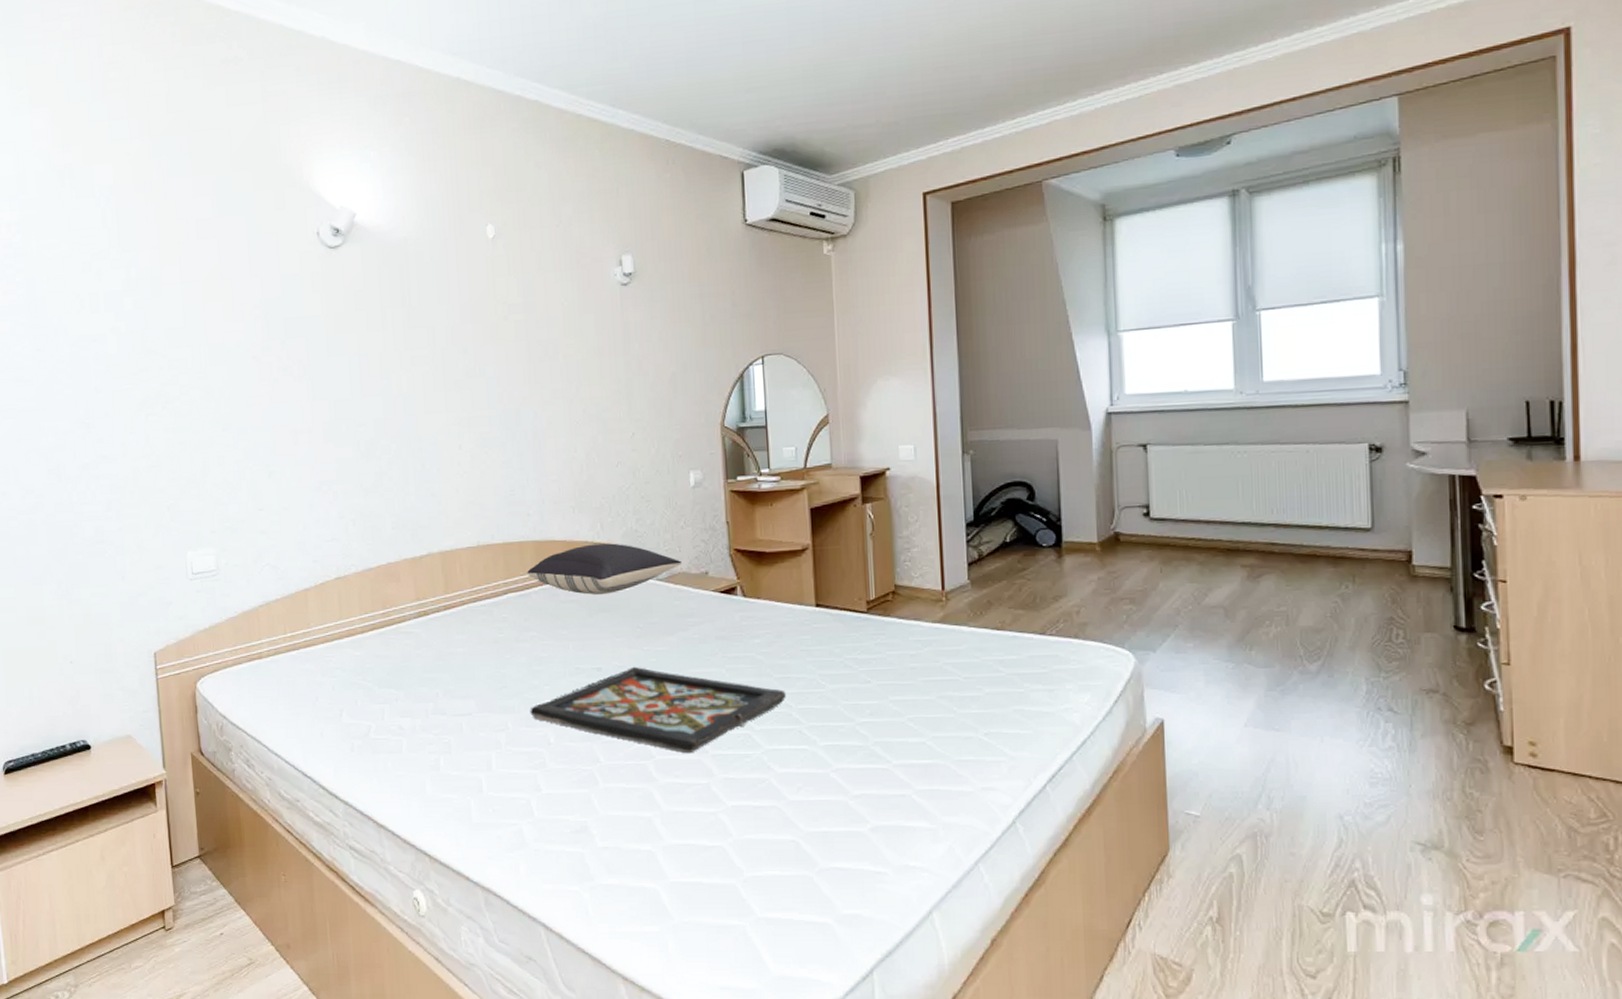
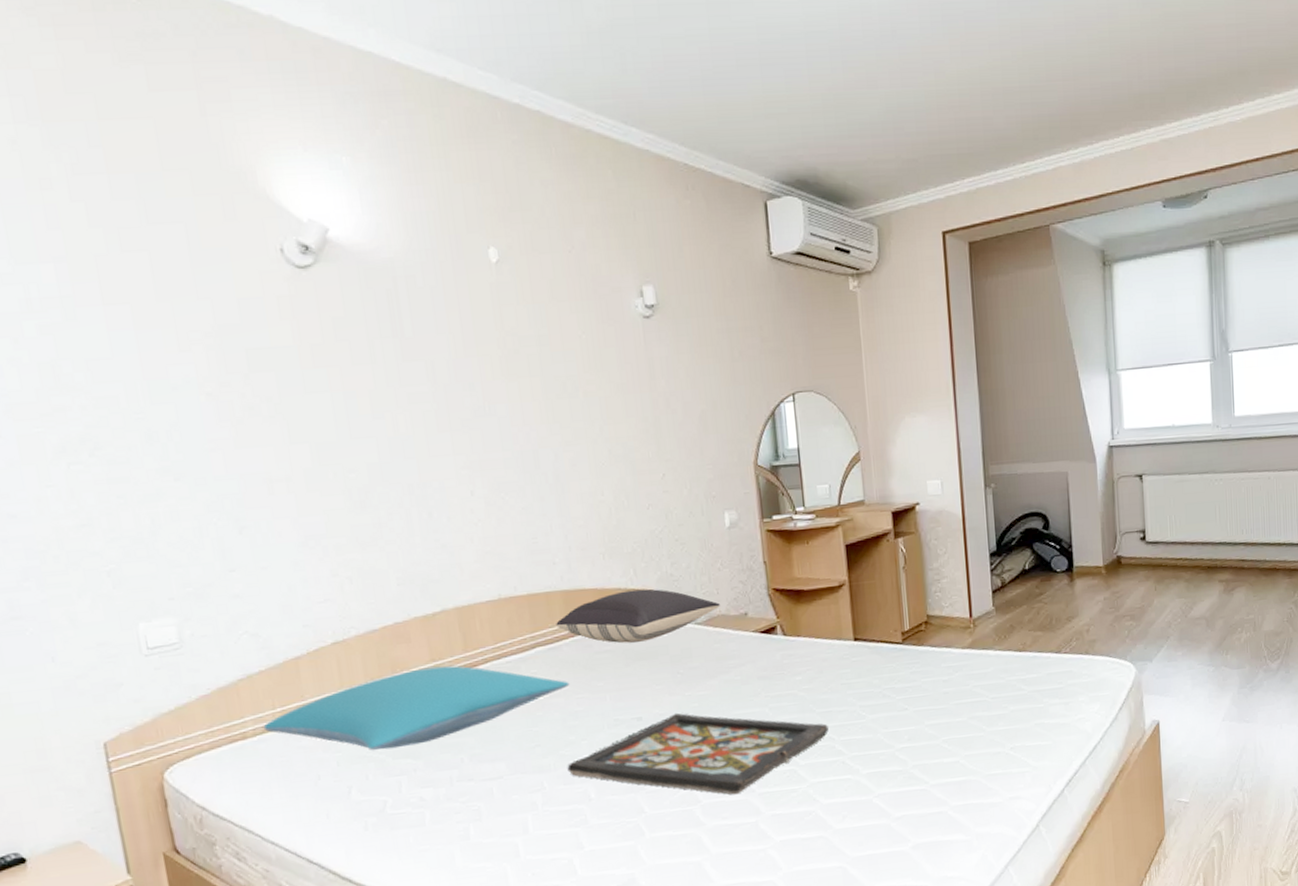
pillow: none [275,605,536,679] -> present [263,665,570,751]

